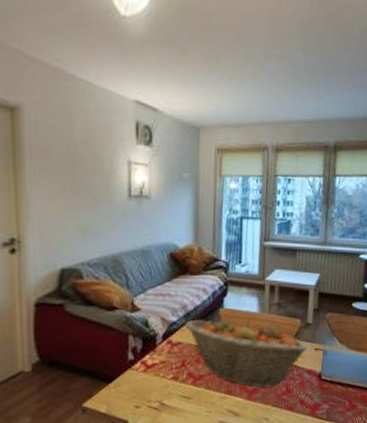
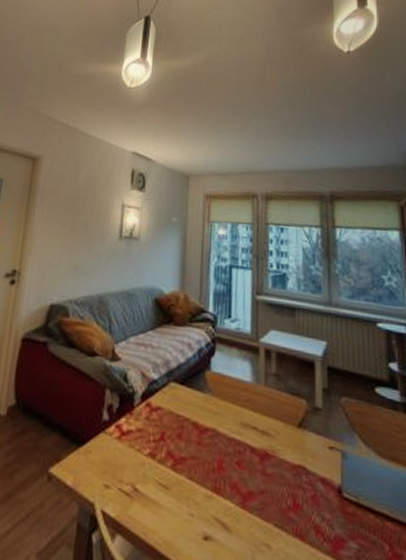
fruit basket: present [185,319,307,388] -> none [167,380,318,496]

